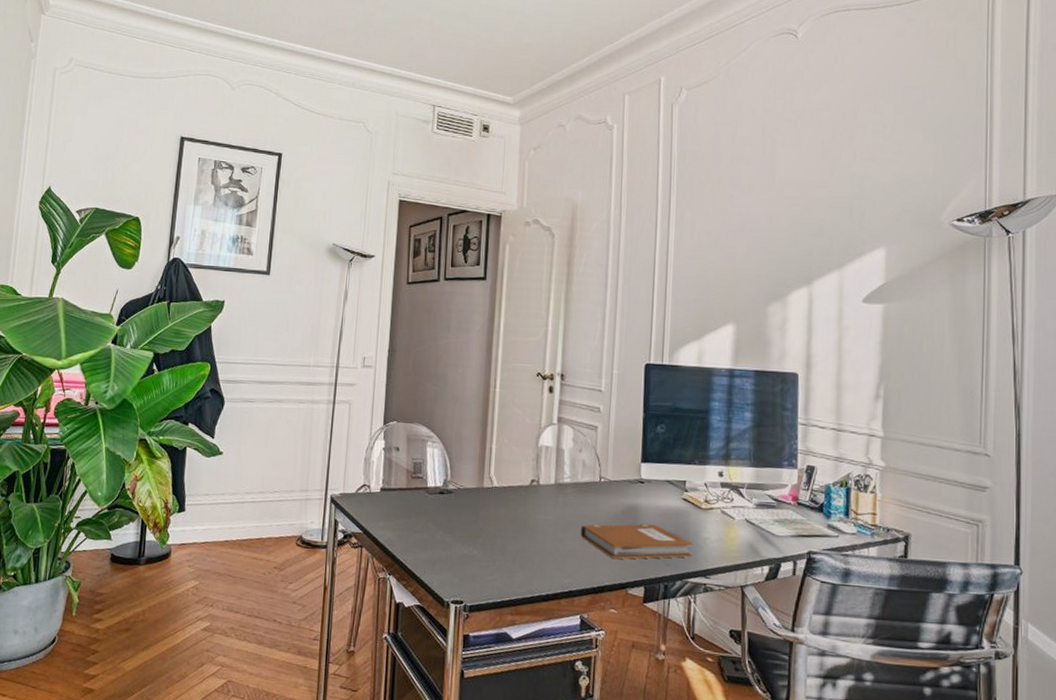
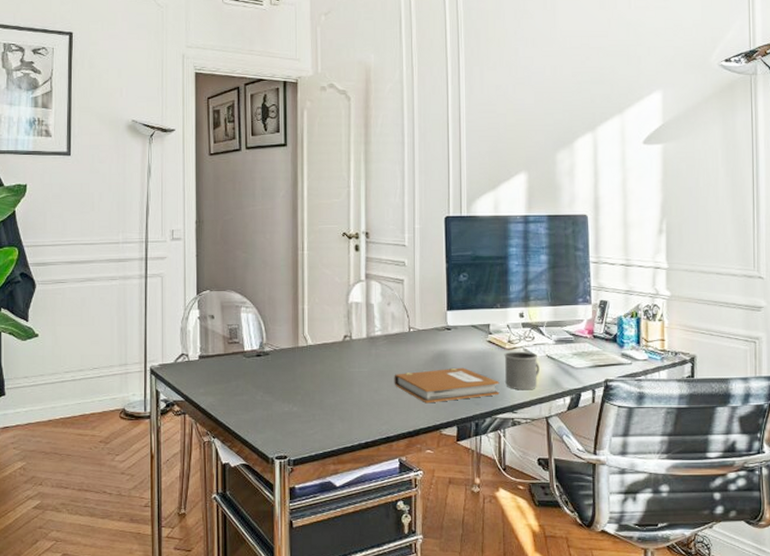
mug: none [699,511,737,556] -> present [504,351,540,390]

